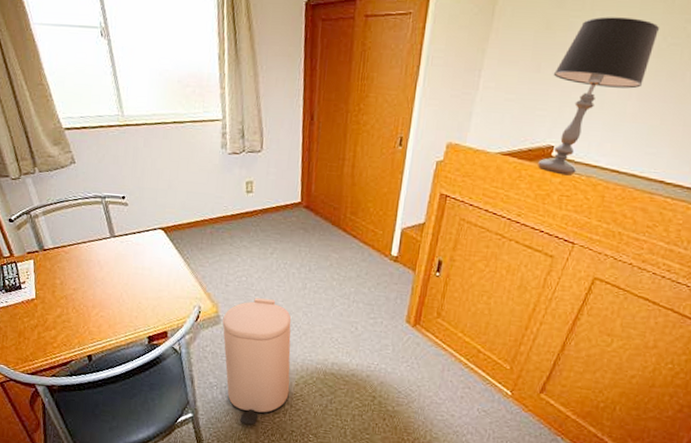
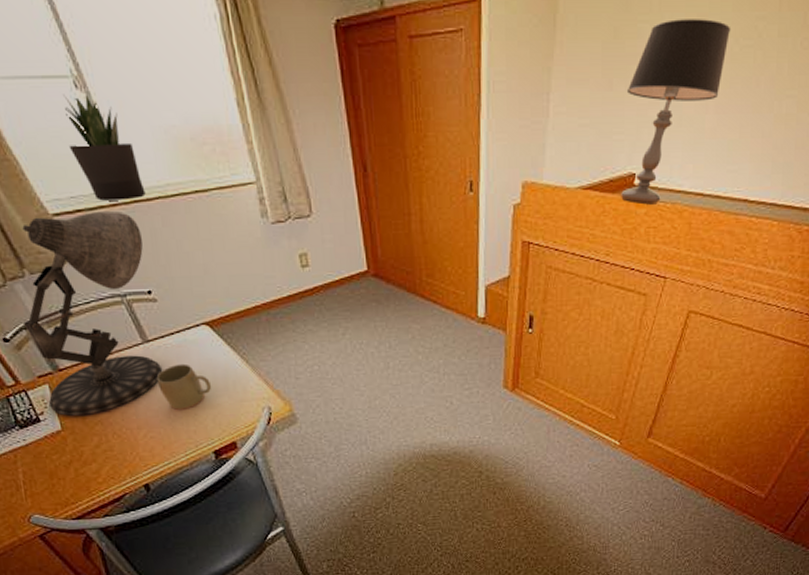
desk lamp: none [26,129,127,290] -> present [22,211,162,416]
planter: none [87,40,136,124] -> present [63,94,146,201]
mug: none [115,258,157,297] -> present [156,363,212,410]
pedal bin: present [222,298,292,426] -> none [299,386,389,528]

